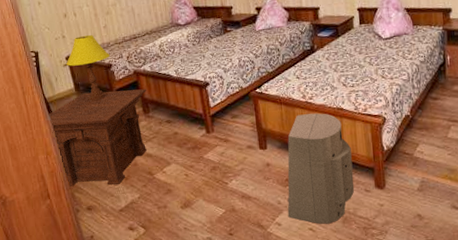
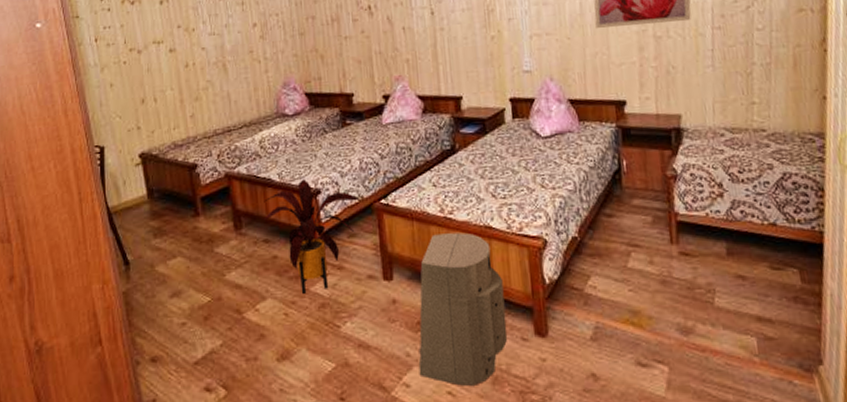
side table: present [48,89,147,186] -> none [110,197,240,328]
table lamp: present [66,34,110,101] -> none [139,125,196,213]
house plant: none [165,74,240,160] -> present [263,179,360,294]

